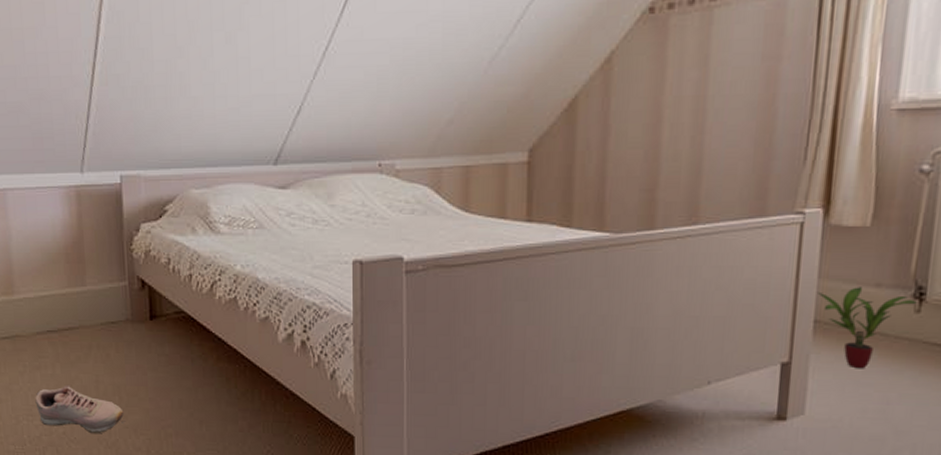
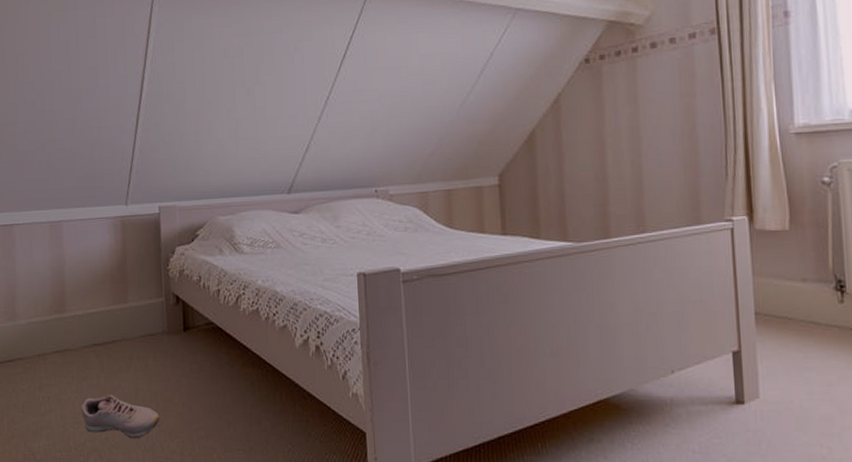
potted plant: present [818,287,917,369] -> none [754,282,839,355]

